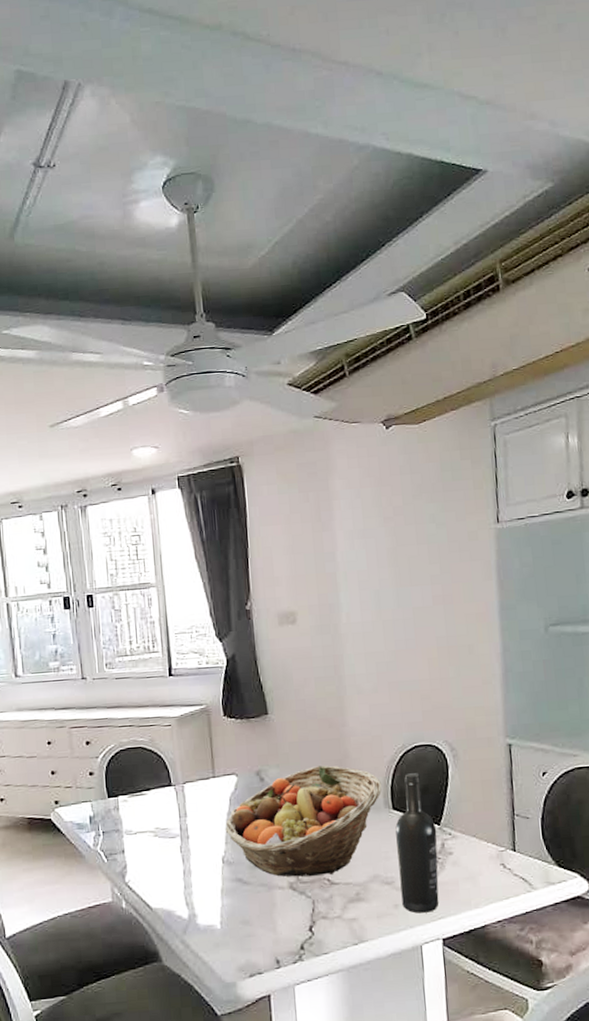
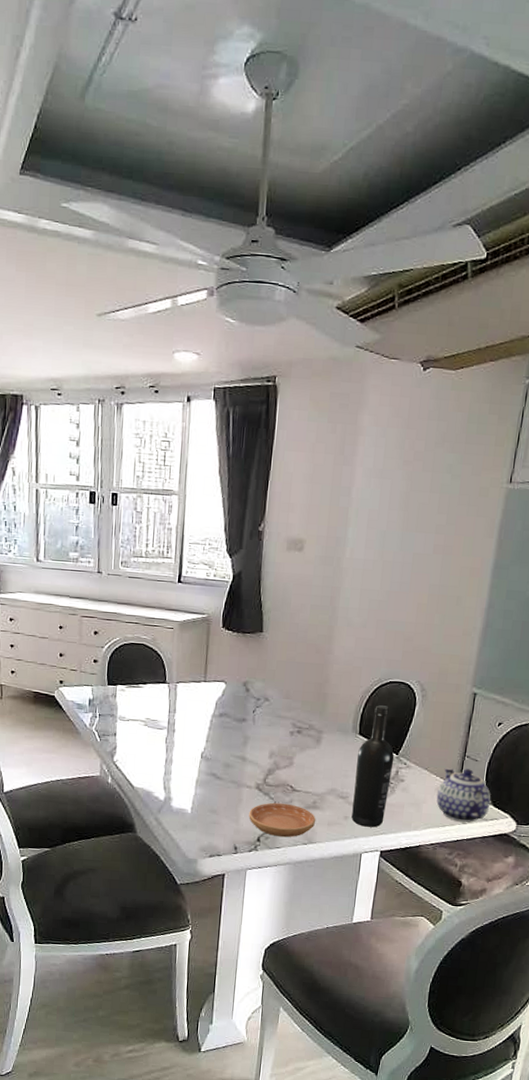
fruit basket: present [225,765,382,877] -> none [208,686,354,782]
saucer: none [286,900,363,941] -> present [249,802,316,838]
teapot: none [492,828,554,891] -> present [437,768,491,822]

